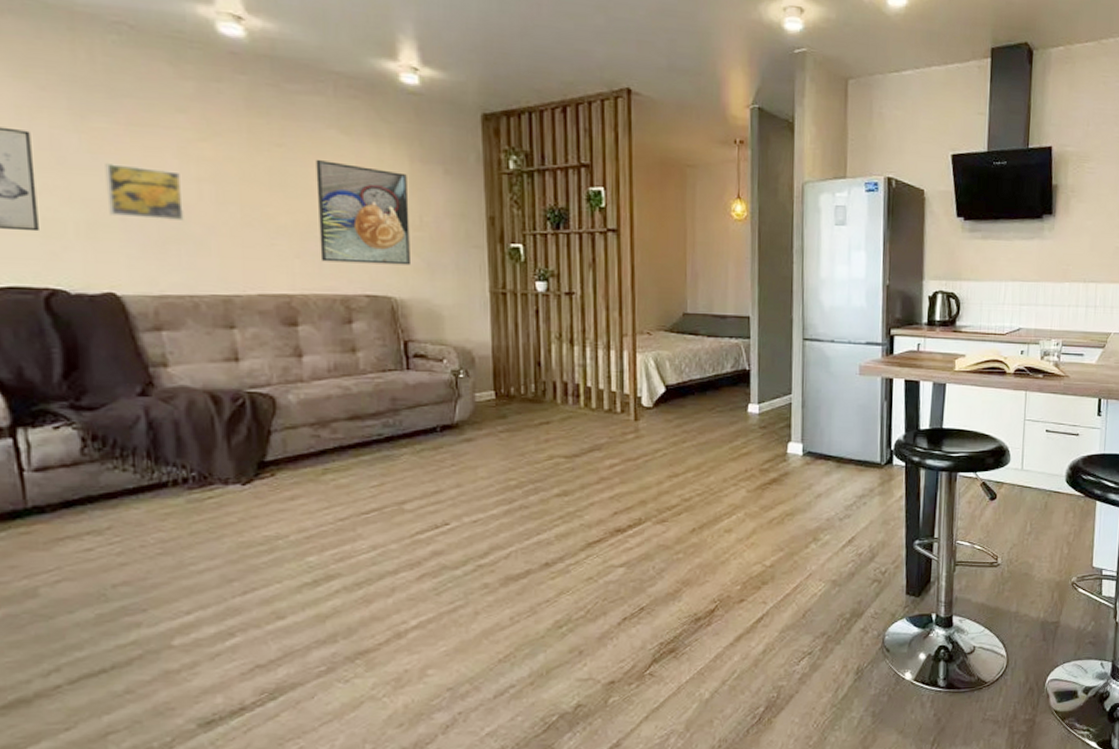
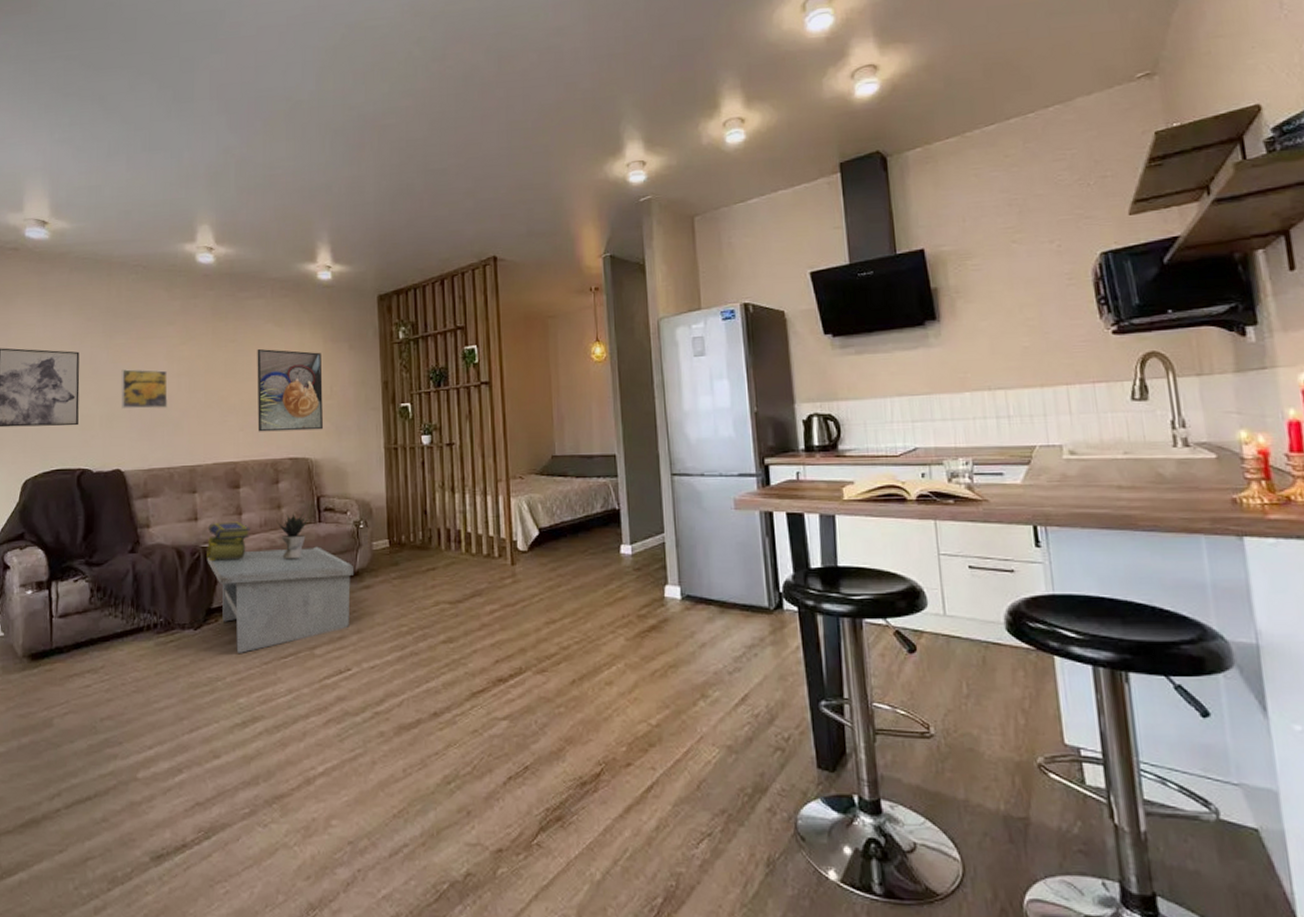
stack of books: none [254,364,315,408] -> present [207,521,250,560]
coffee table: none [255,396,451,510] -> present [207,546,353,653]
potted plant: none [350,357,395,408] -> present [276,512,310,558]

